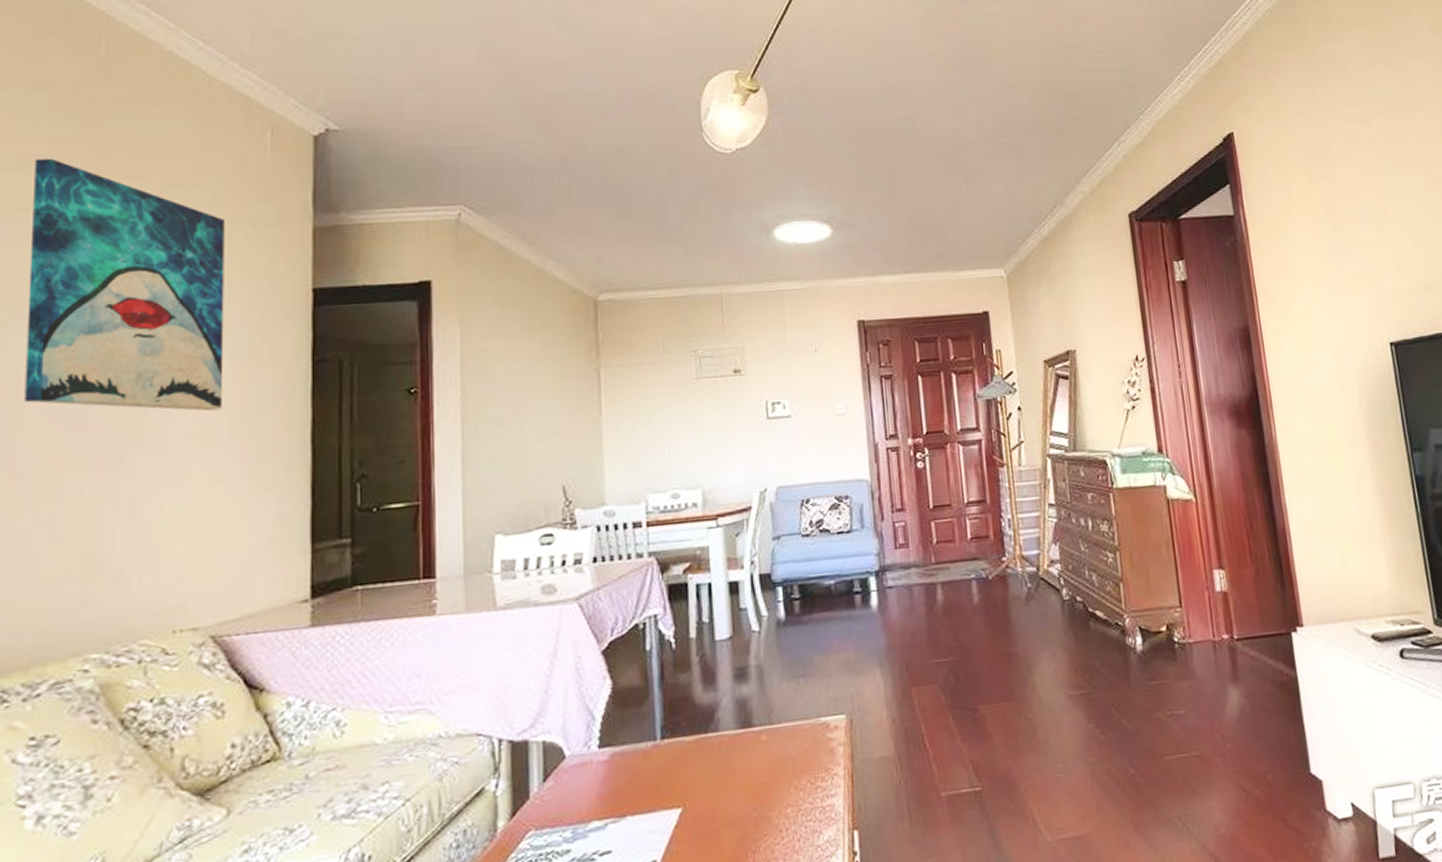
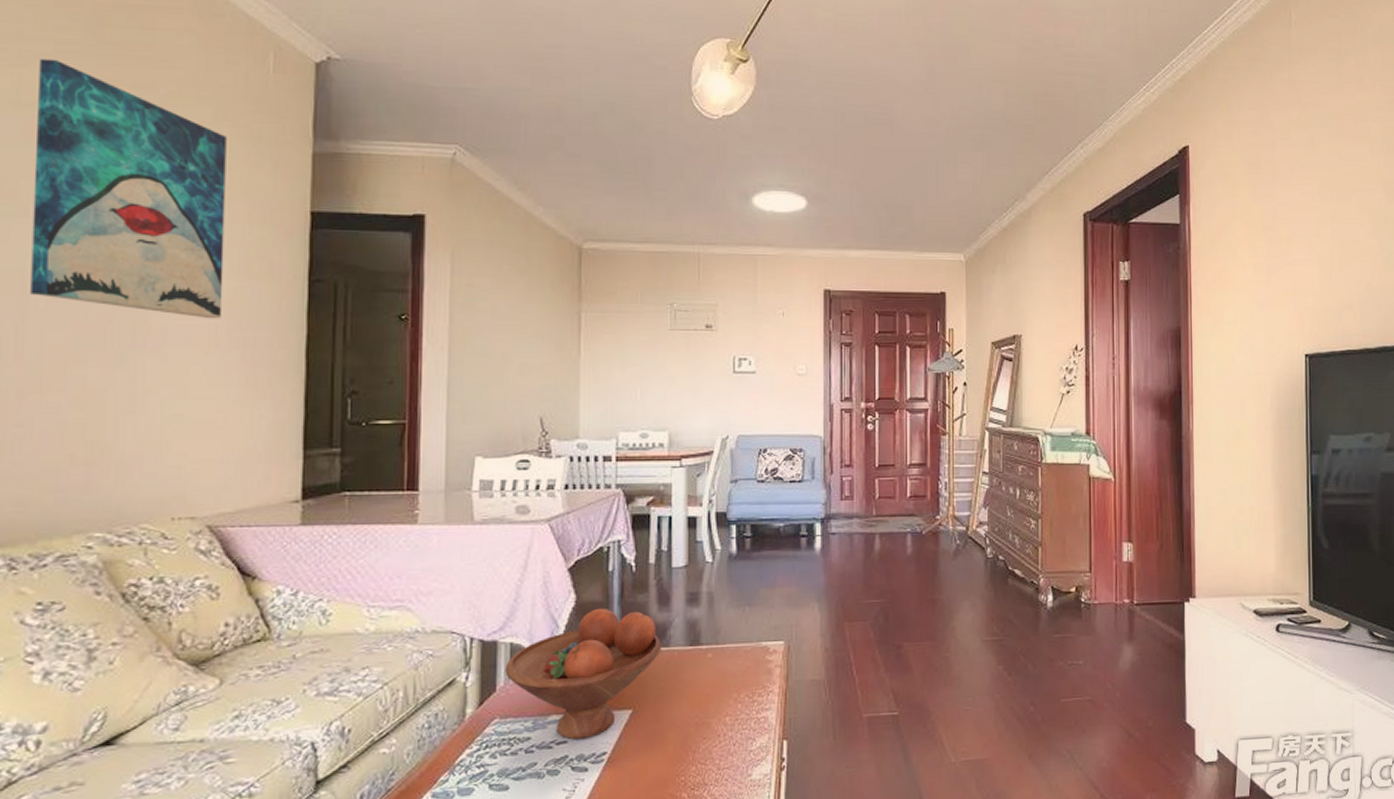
fruit bowl: none [538,692,710,849] -> present [505,607,662,740]

